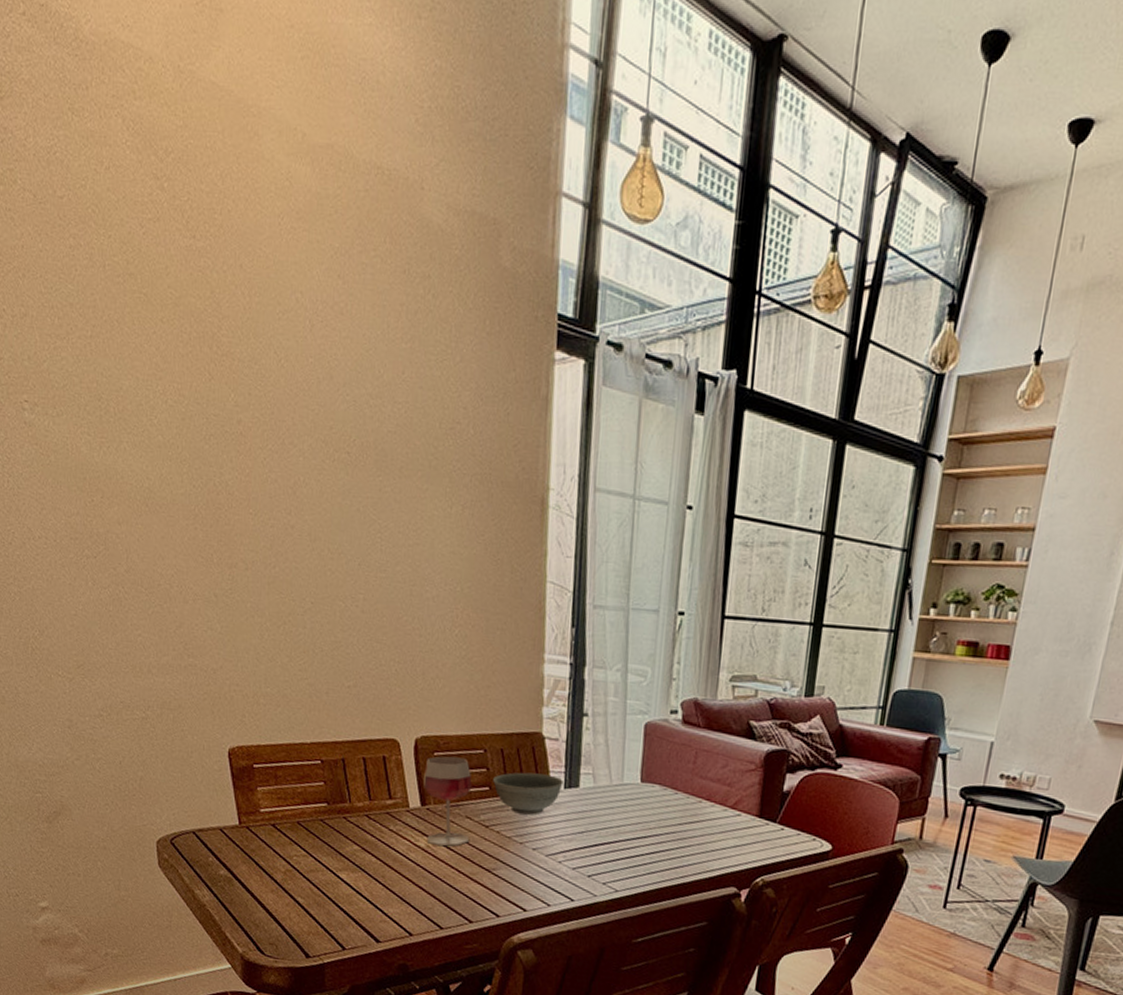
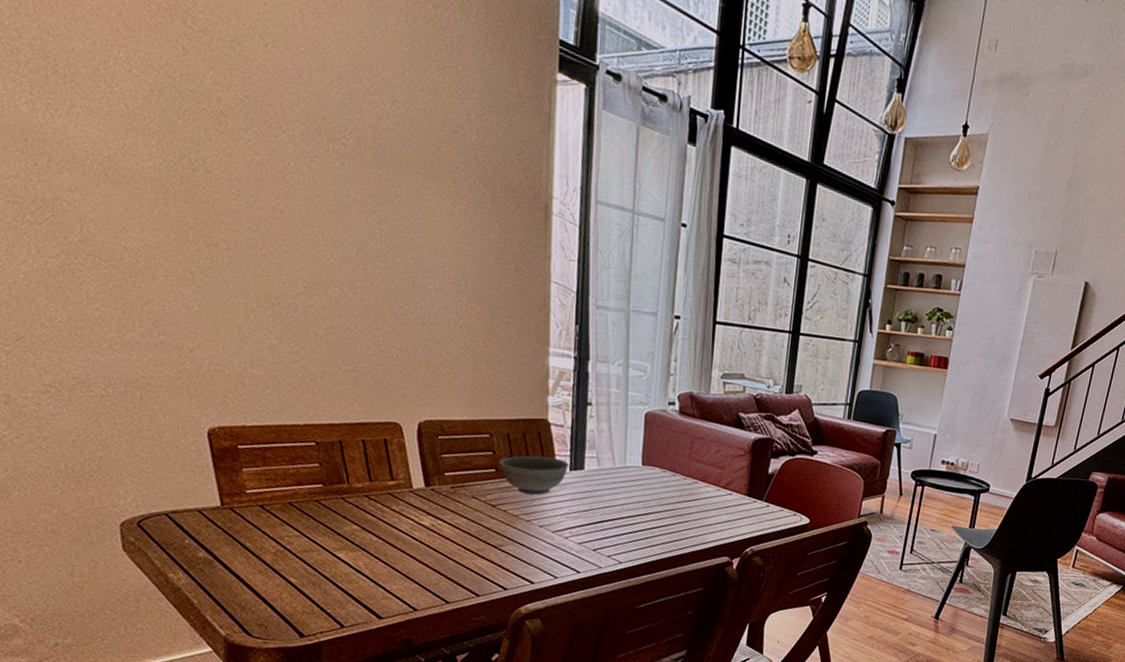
wineglass: present [423,756,472,847] -> none [428,439,478,526]

